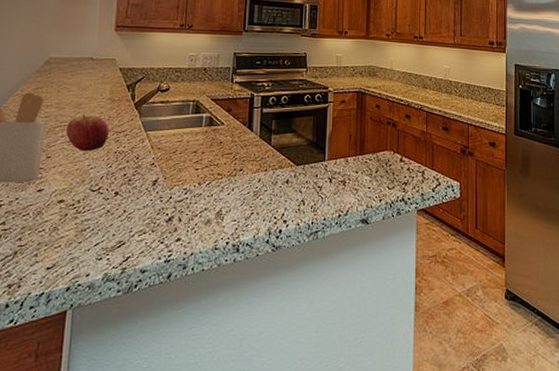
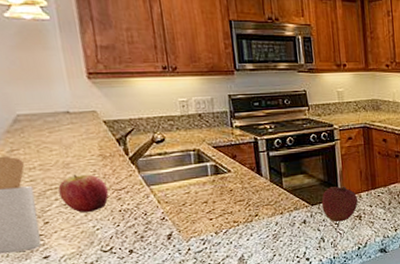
fruit: none [307,149,345,186] -> present [321,186,359,222]

